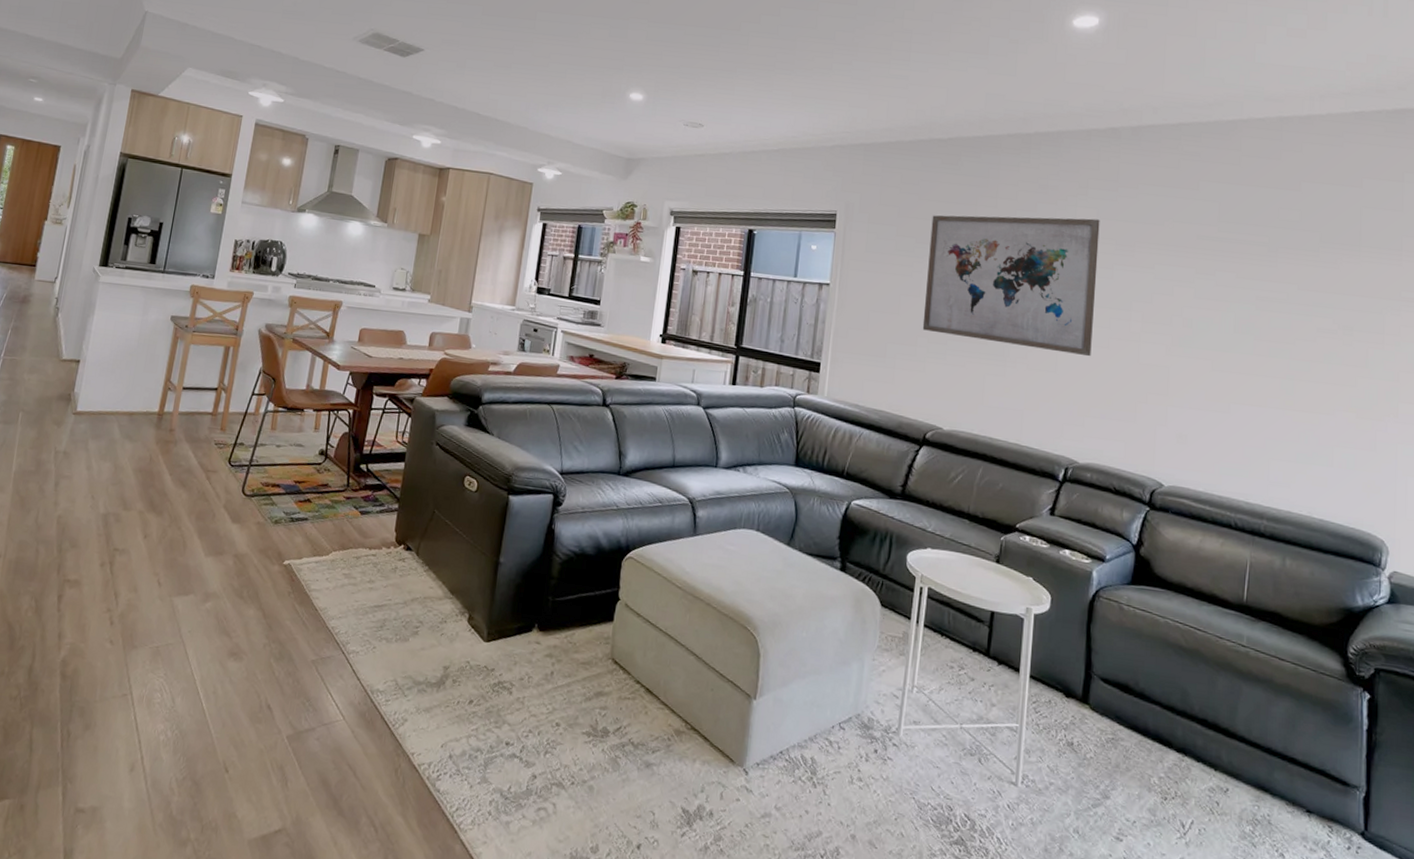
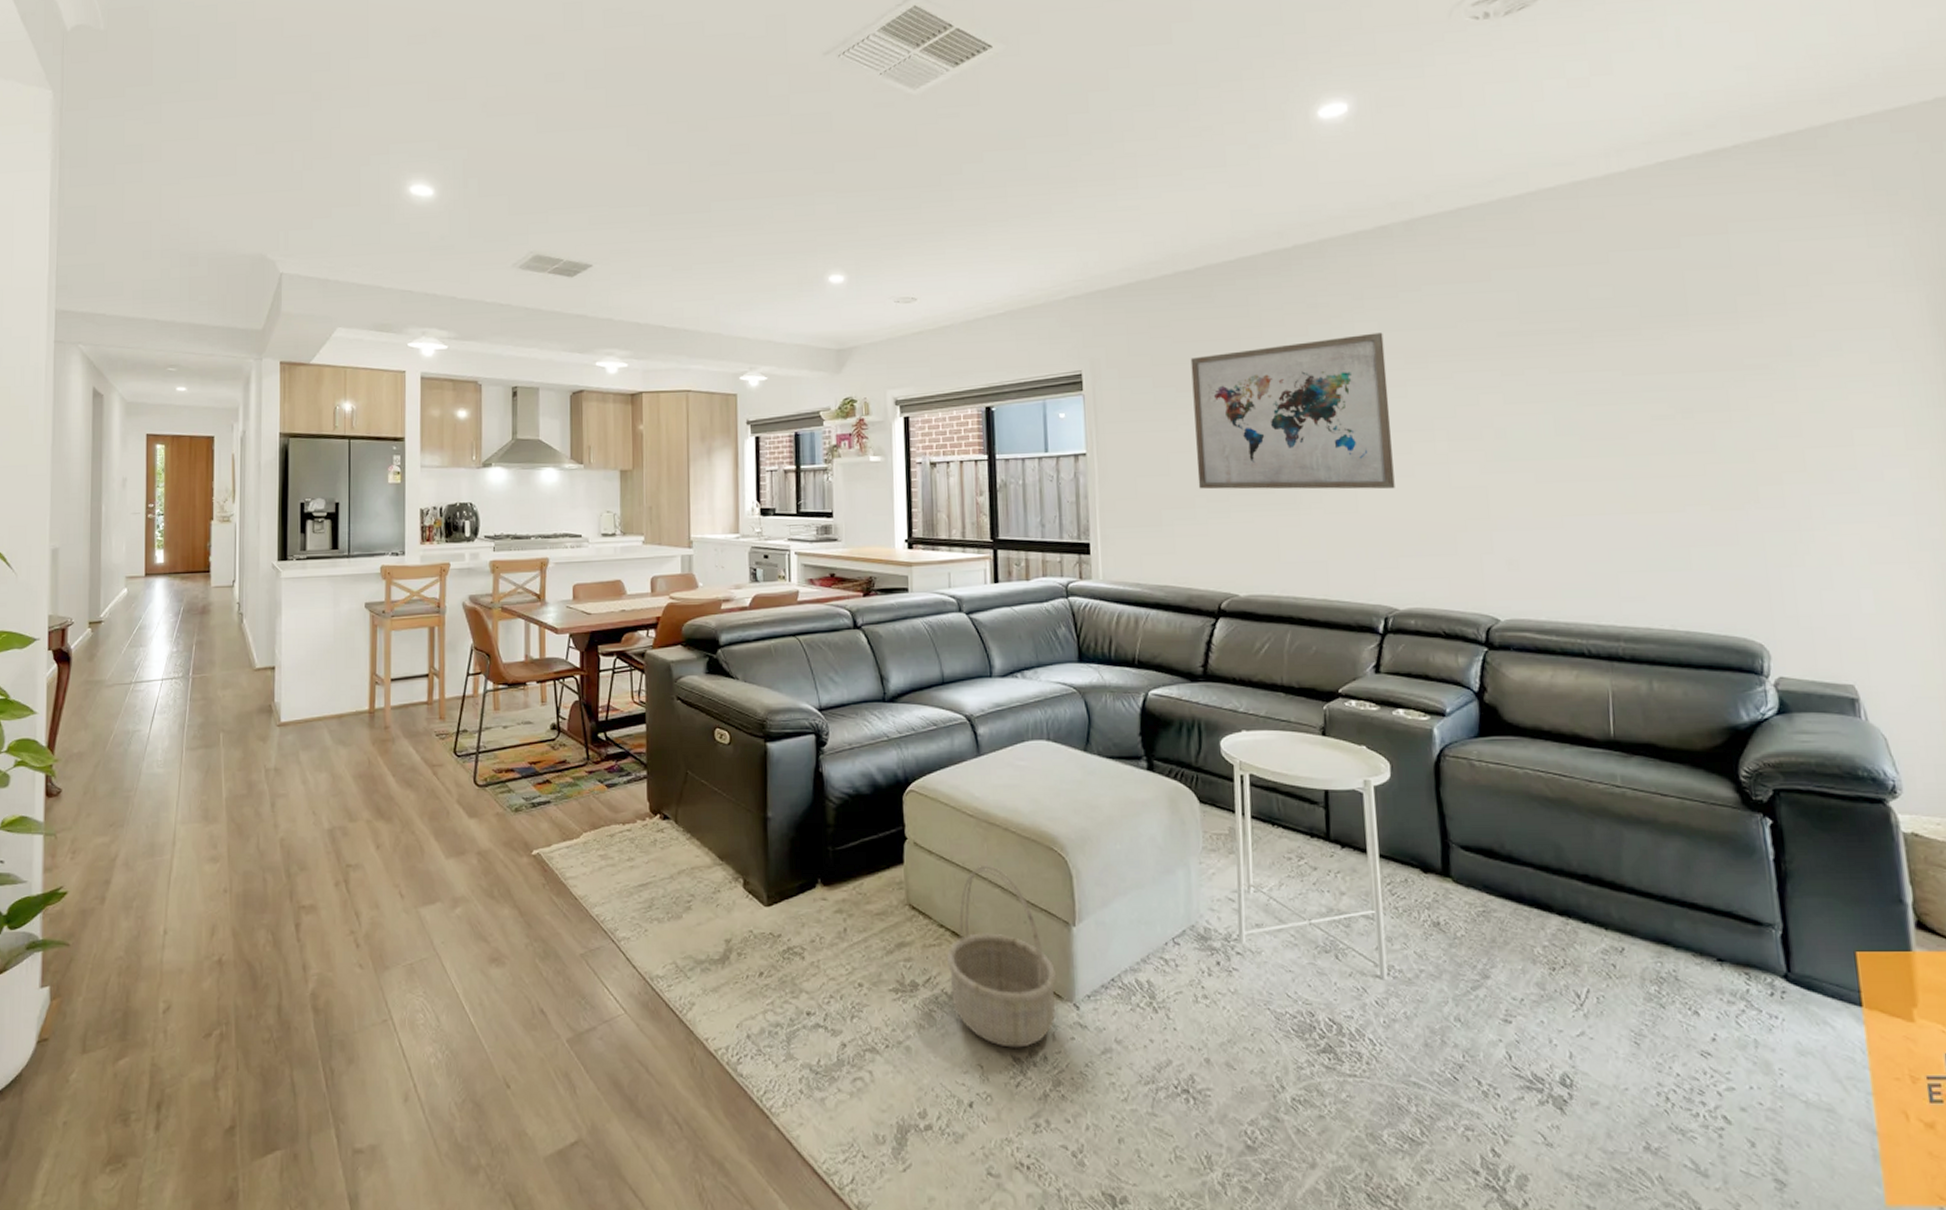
basket: none [637,633,733,802] -> present [947,864,1057,1048]

